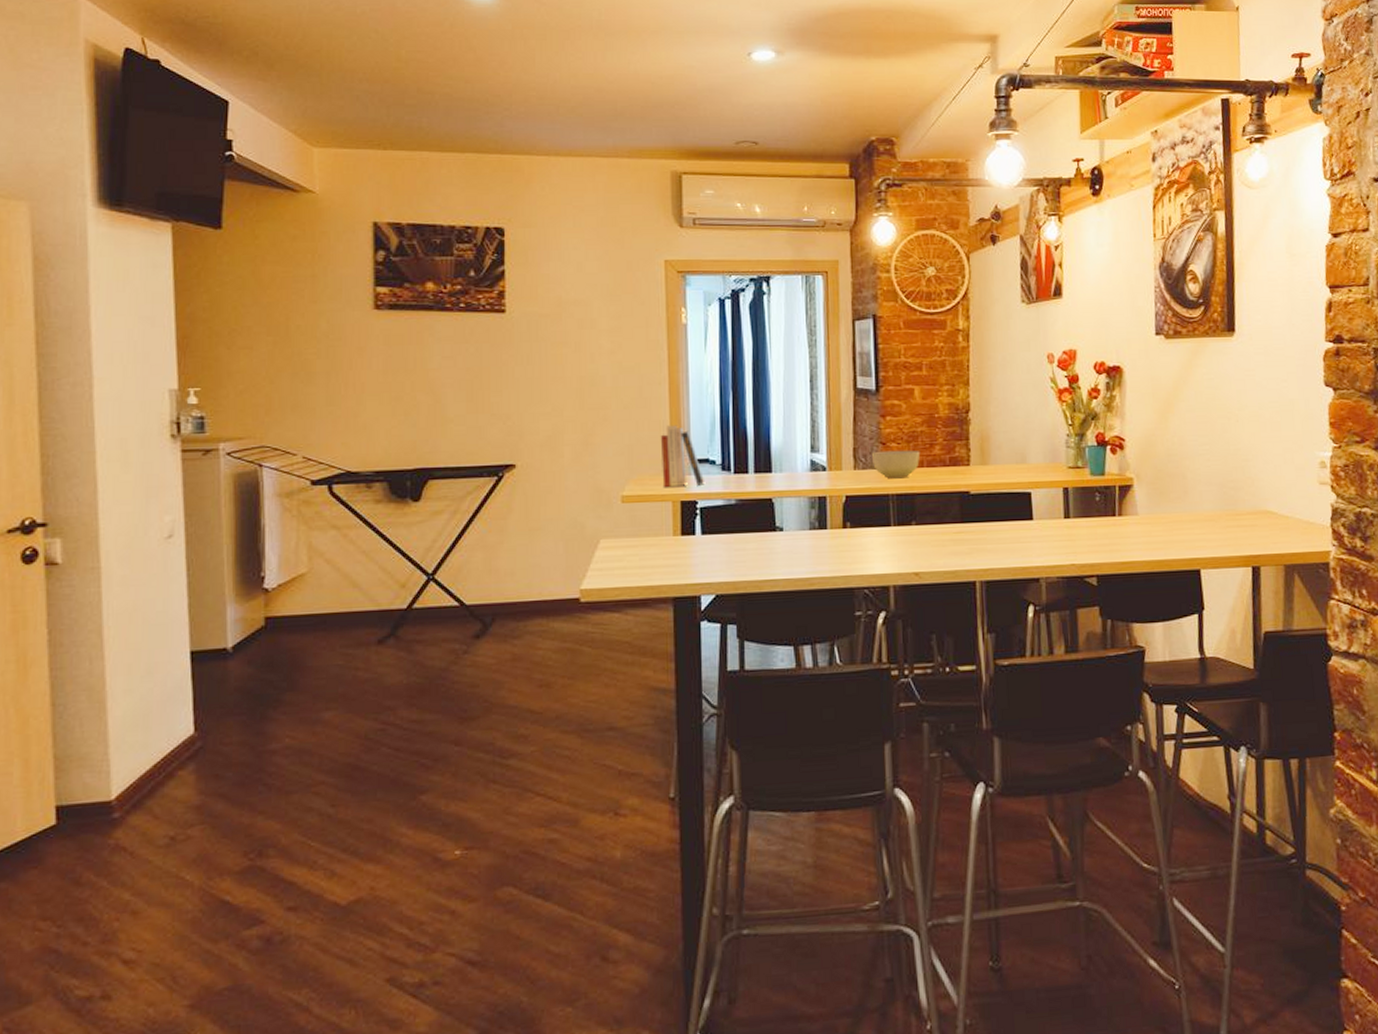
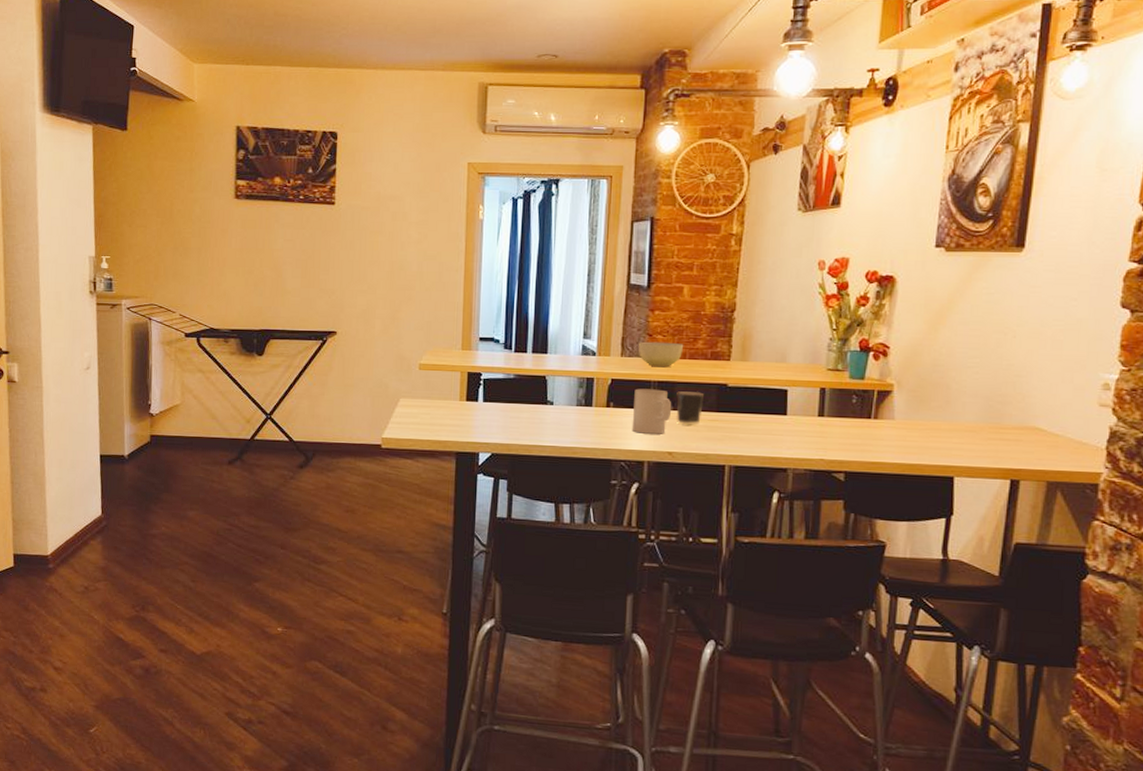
books: present [660,425,704,487] -> none [453,307,489,360]
cup: none [872,503,914,555] -> present [631,388,672,434]
mug: none [917,503,947,541] -> present [676,391,705,425]

